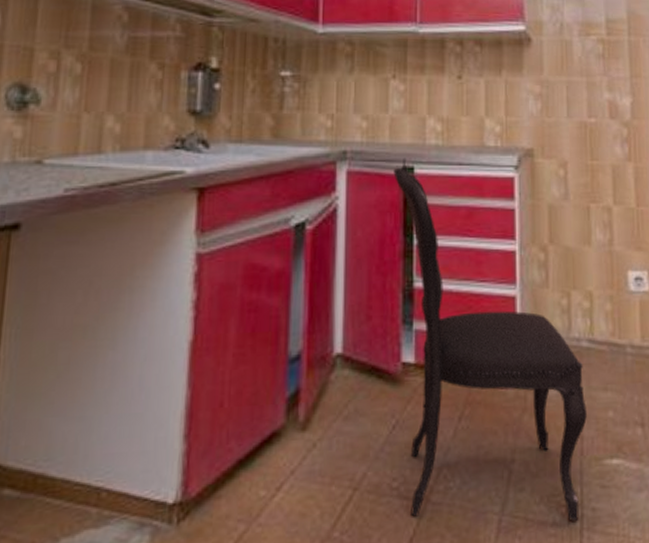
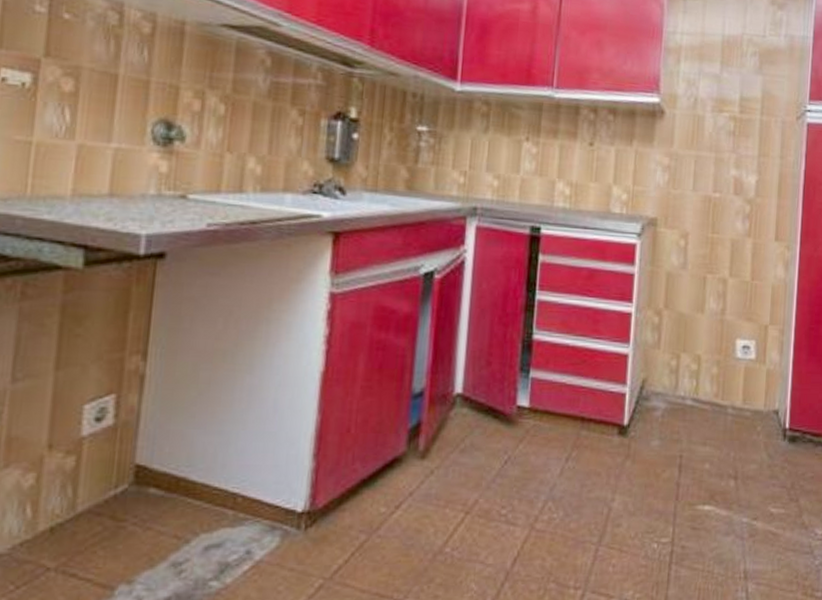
dining chair: present [393,158,587,521] -> none [516,218,686,556]

